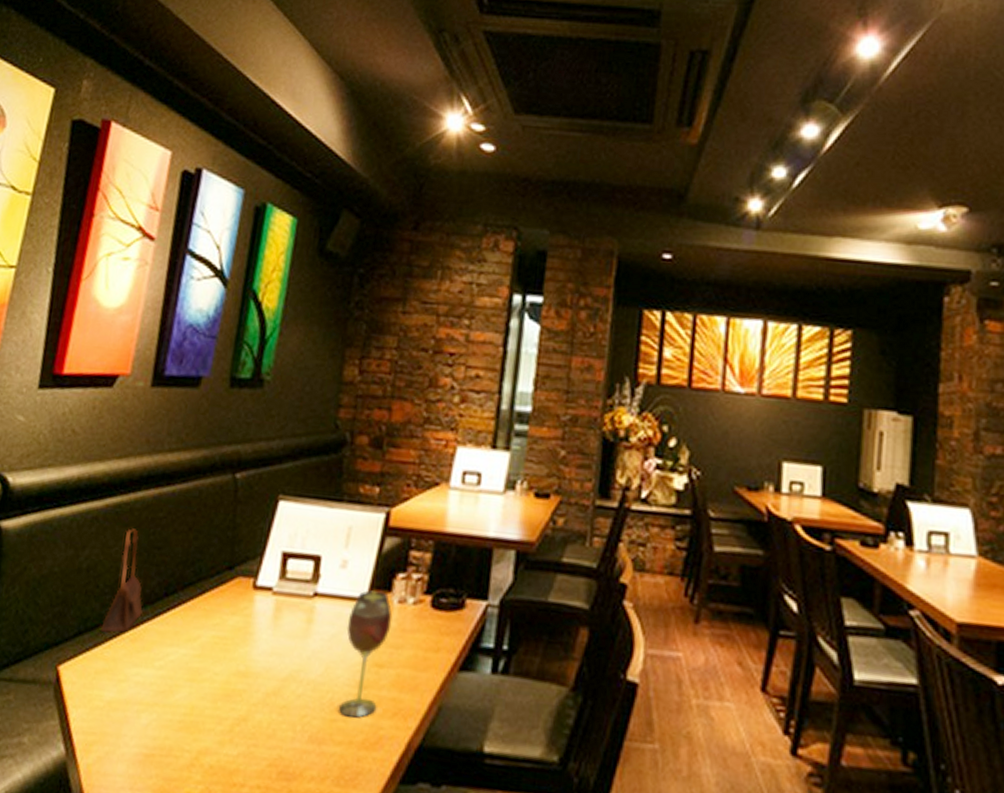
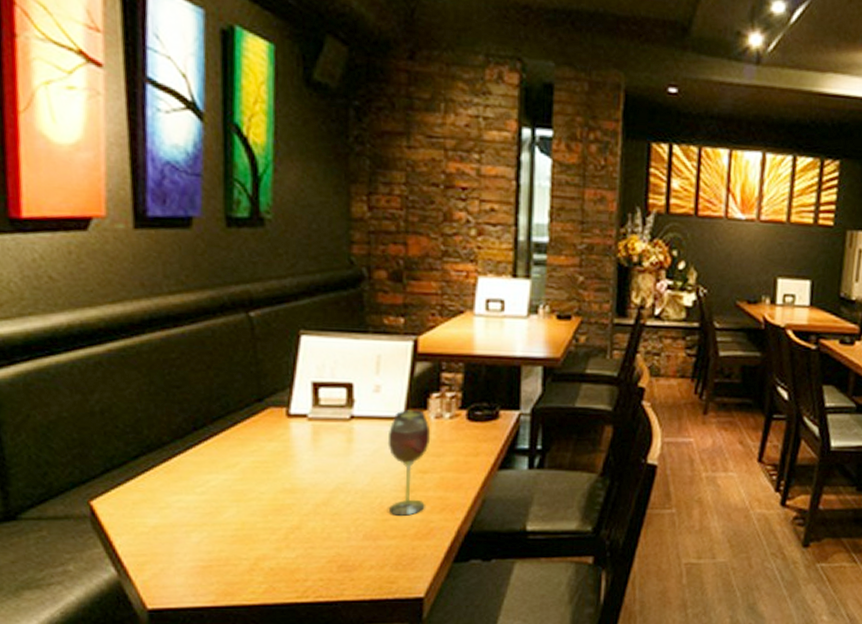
shoulder bag: present [101,528,143,633] -> none [130,371,172,467]

